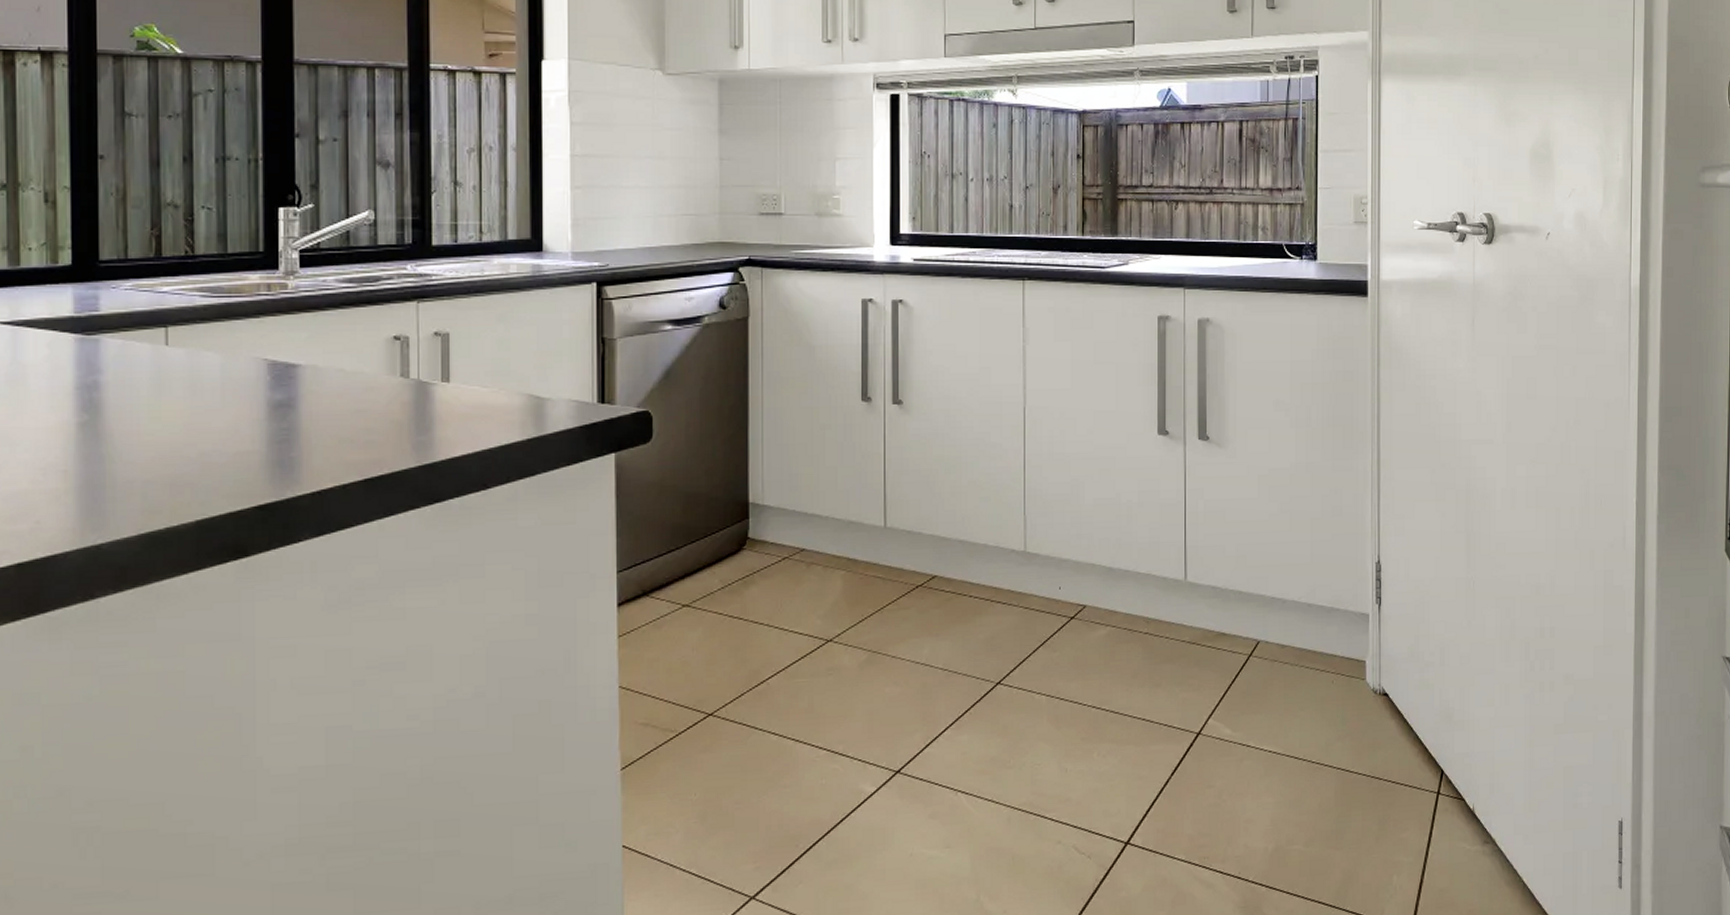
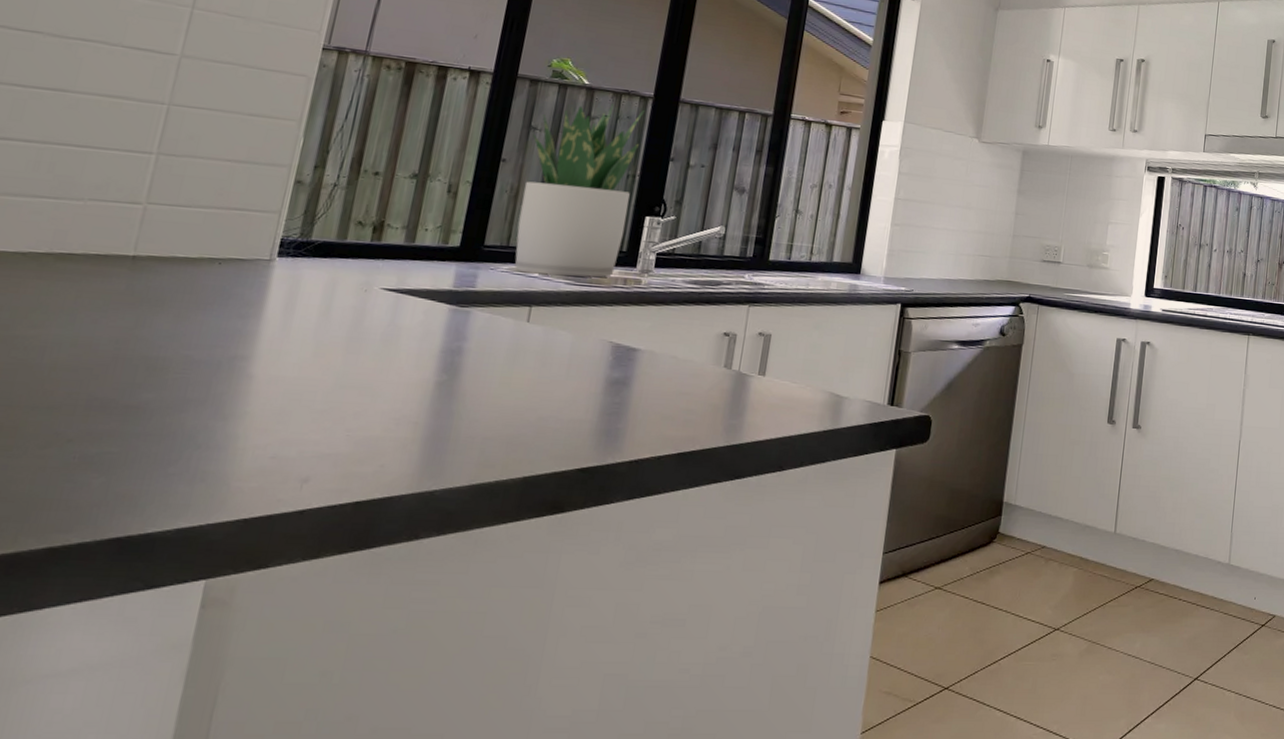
planter: none [128,75,257,288] -> present [514,104,645,278]

